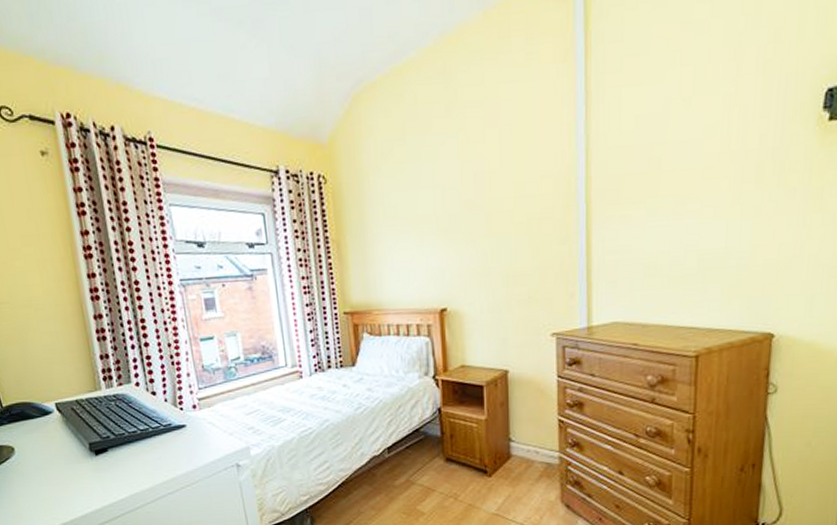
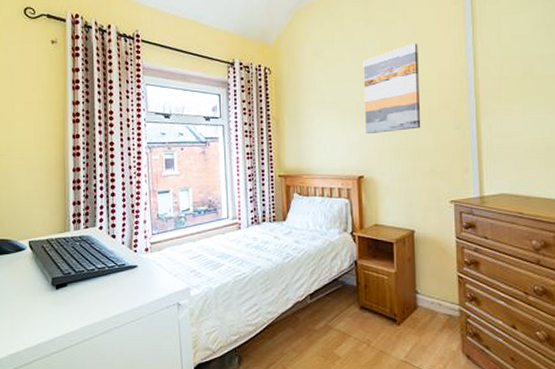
wall art: none [443,132,517,257] -> present [363,43,421,135]

